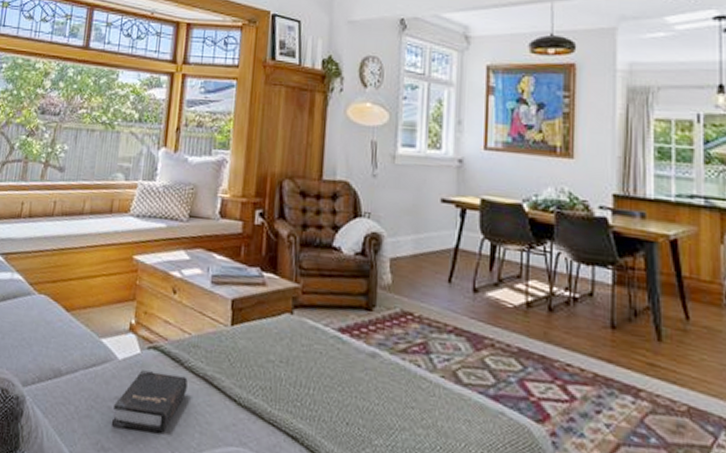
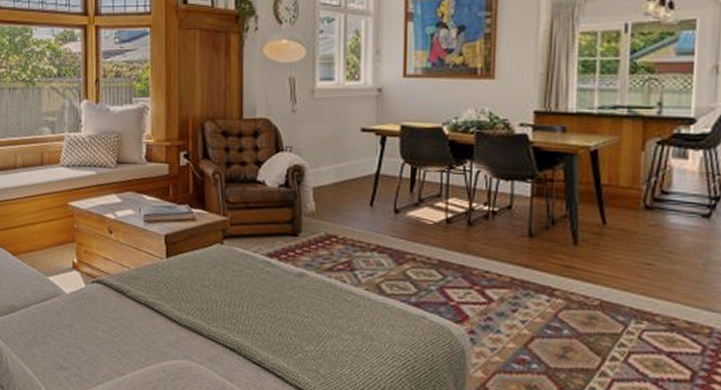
hardback book: present [111,370,188,433] -> none [66,301,131,352]

